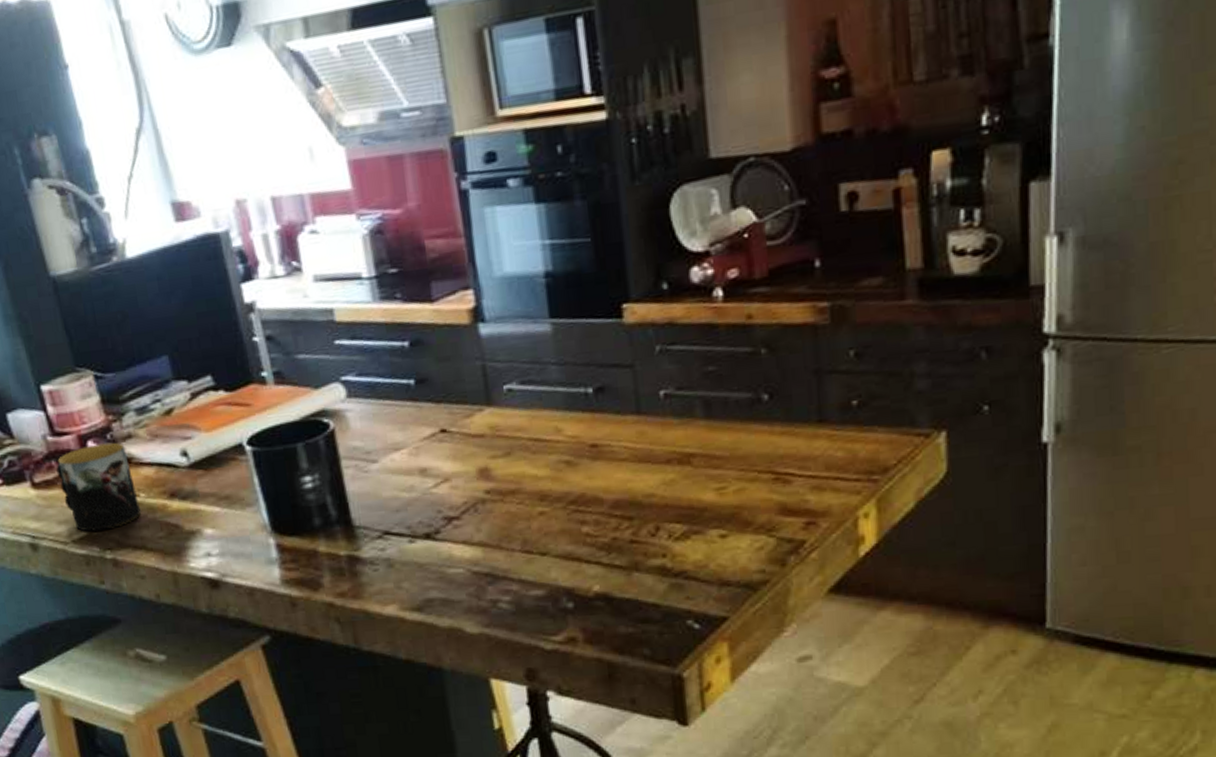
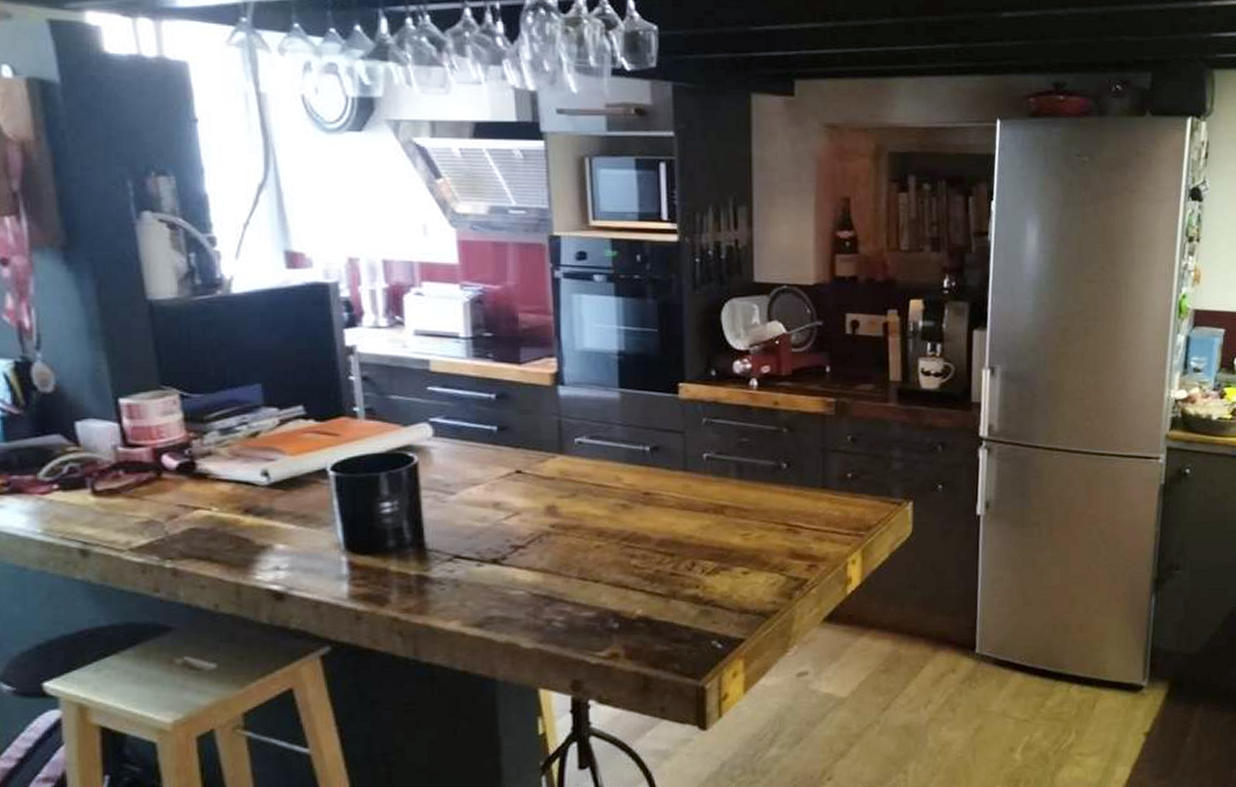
mug: present [56,442,141,532] -> none [123,458,210,541]

